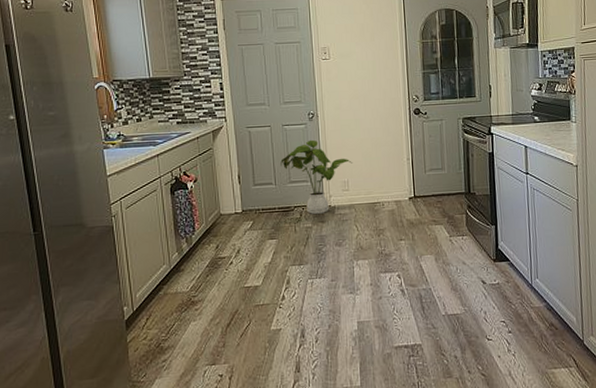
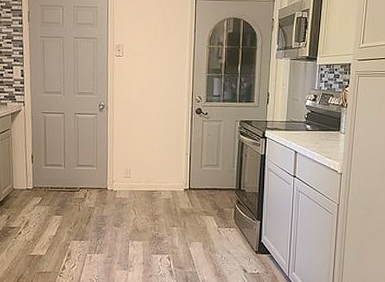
house plant: present [280,140,352,215] -> none [70,129,135,197]

